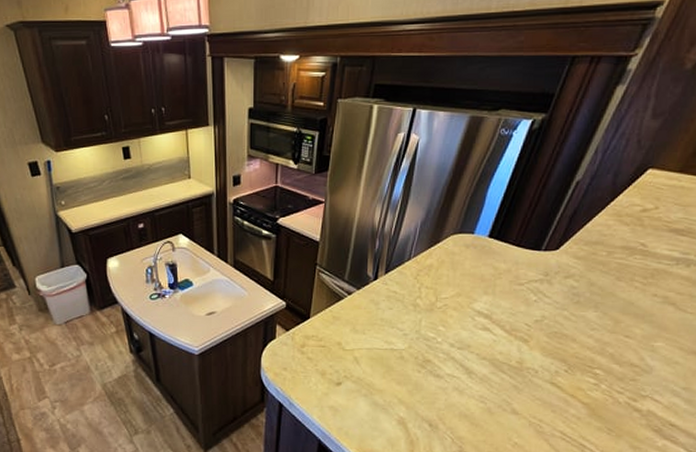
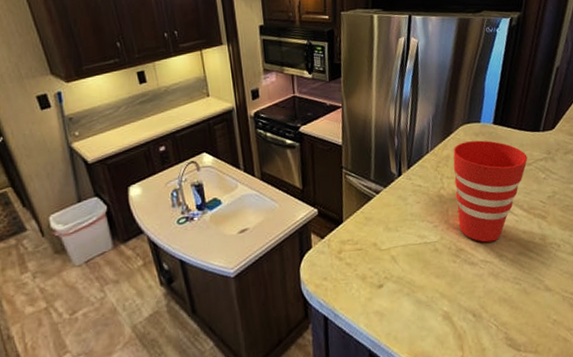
cup: none [430,253,521,358] -> present [453,140,528,243]

